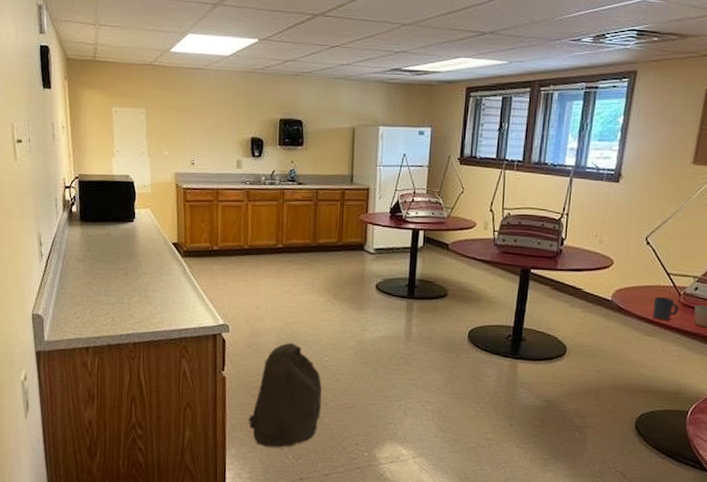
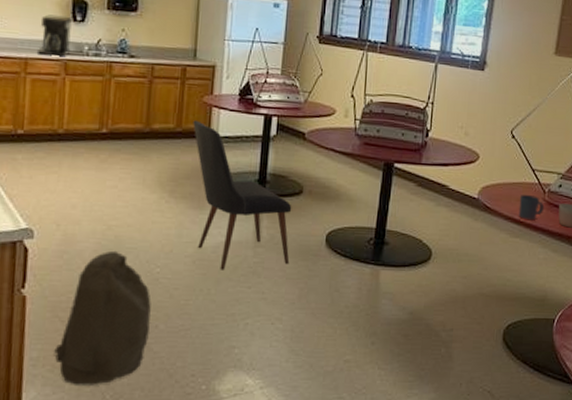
coffee maker: none [225,152,251,187] -> present [36,14,72,57]
chair: none [351,235,438,360] -> present [193,120,292,270]

